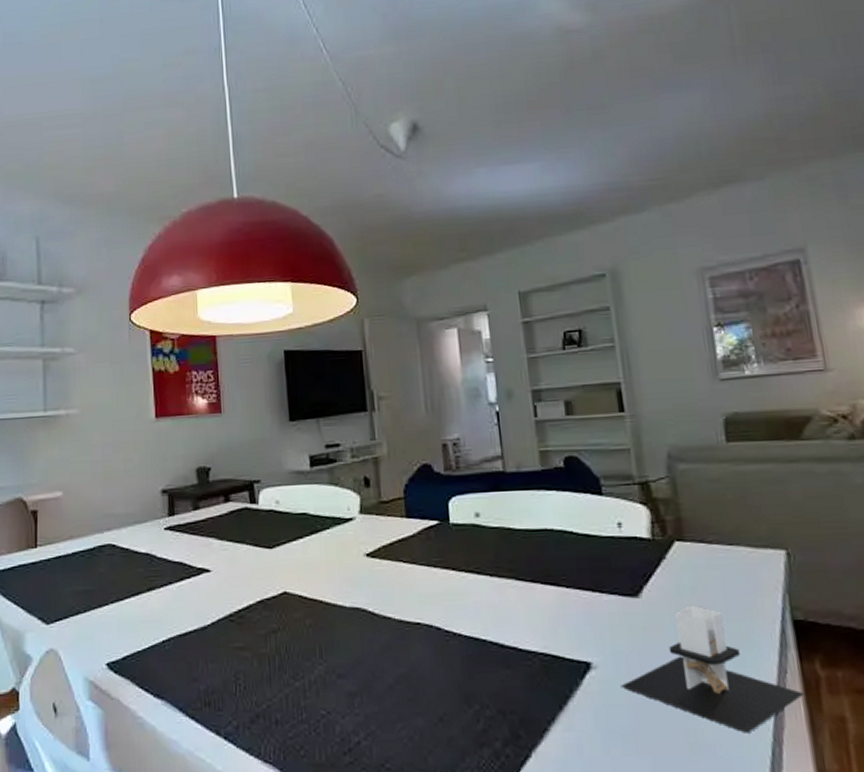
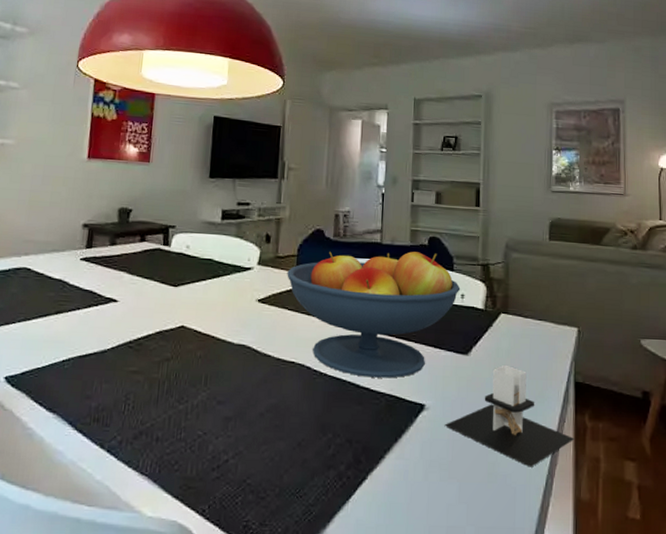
fruit bowl: none [395,476,616,634] -> present [287,251,461,378]

